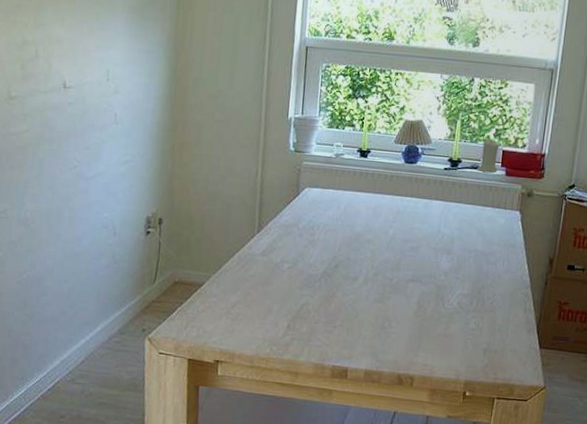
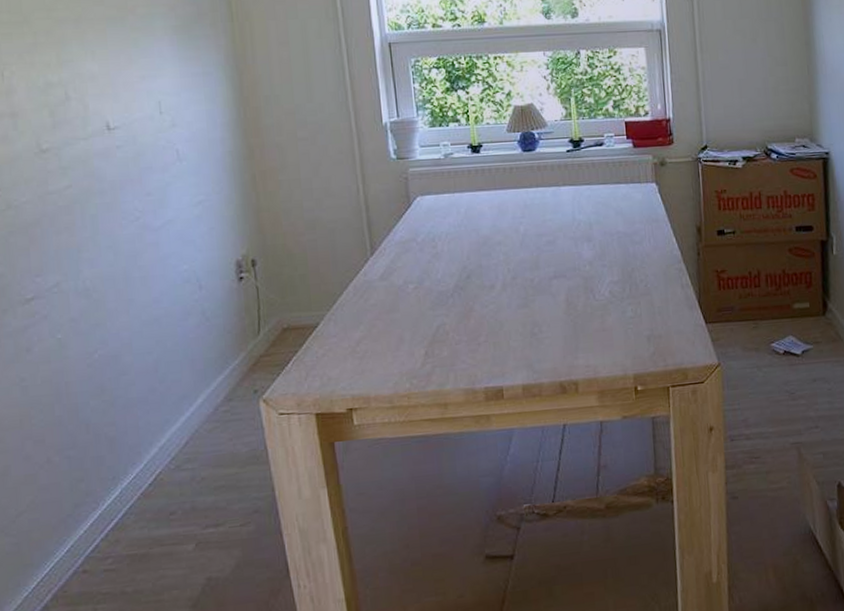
candle: present [477,139,500,174] -> none [601,113,624,149]

